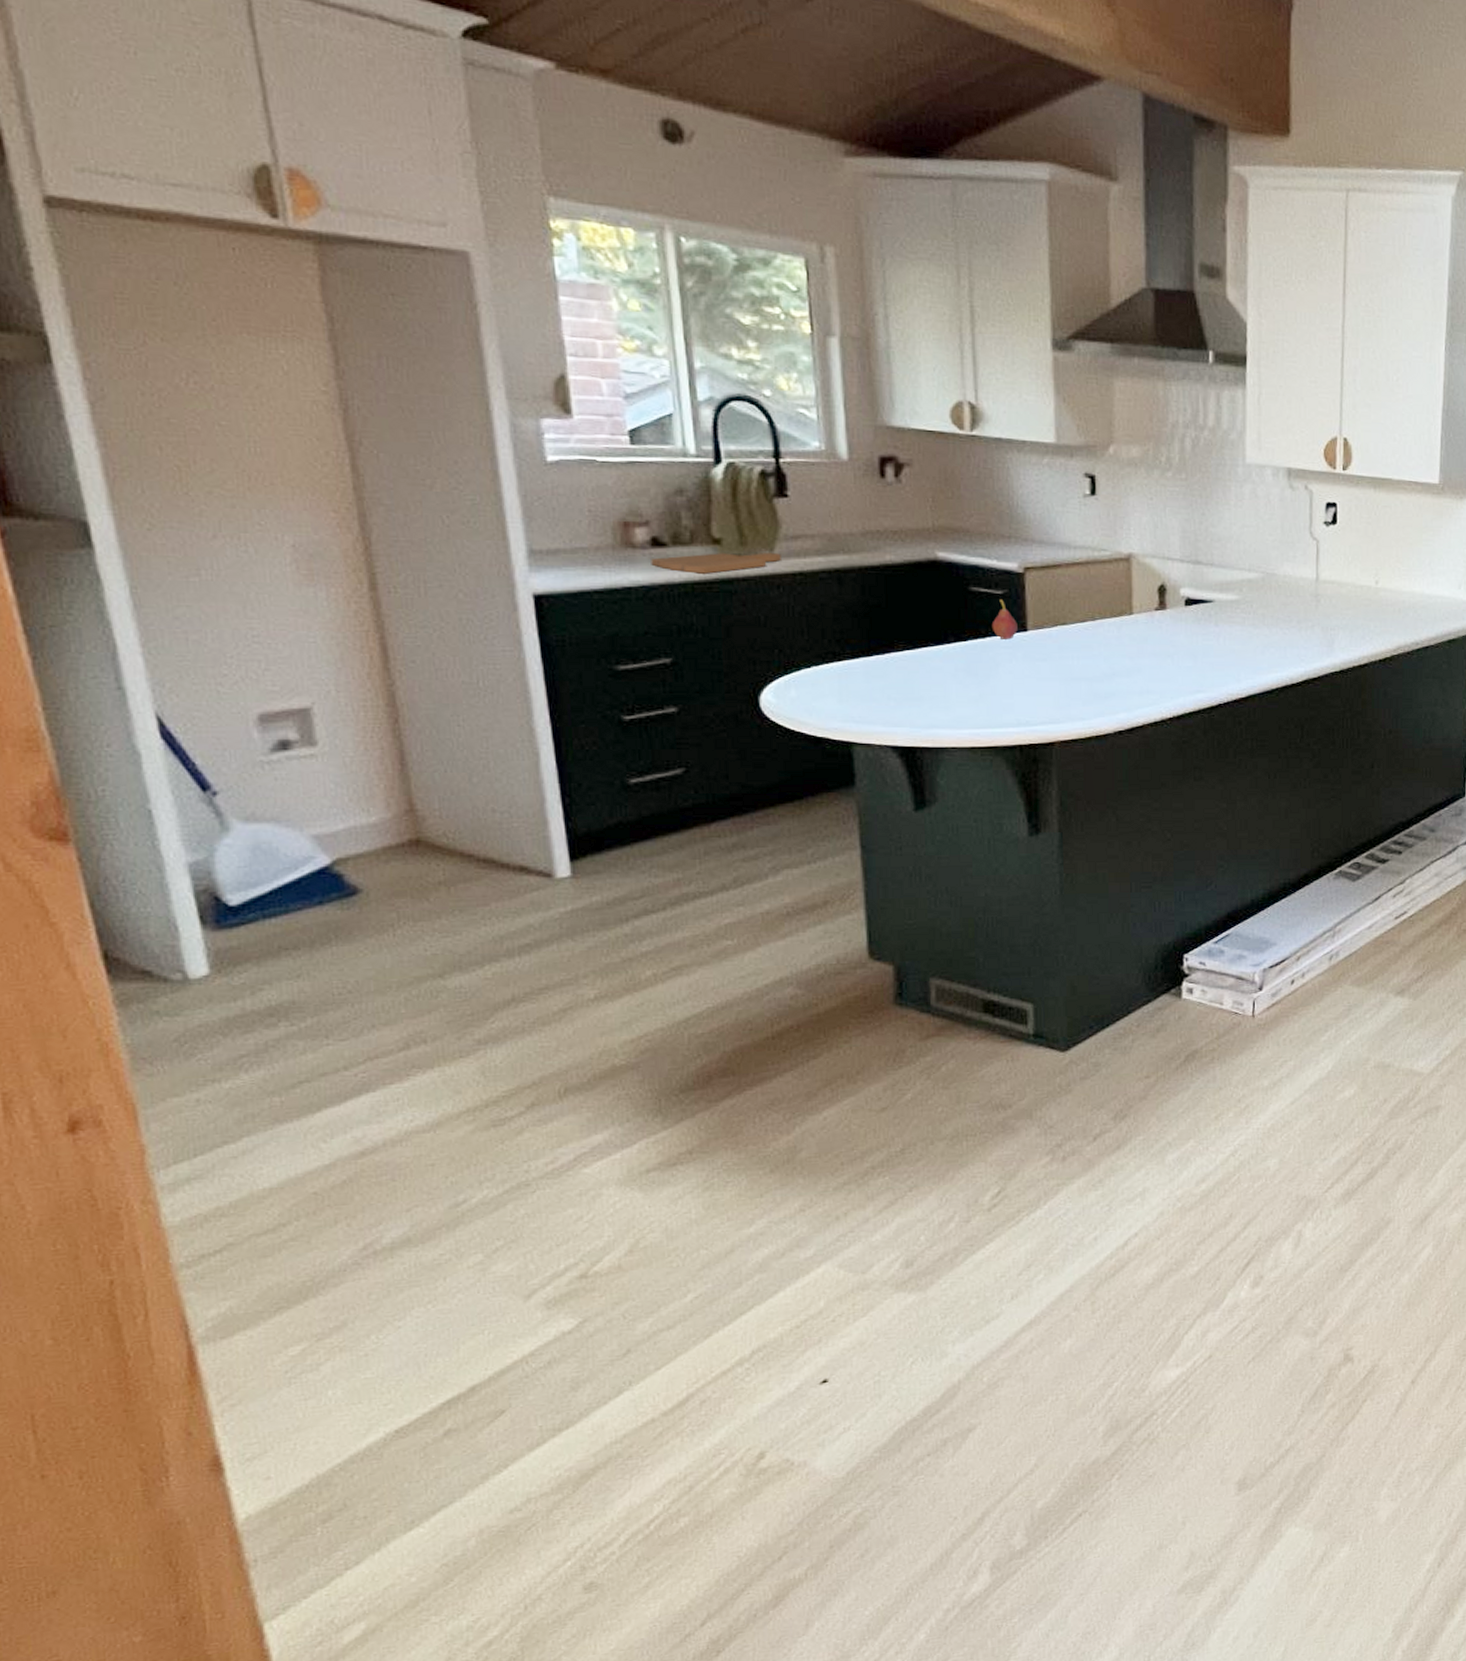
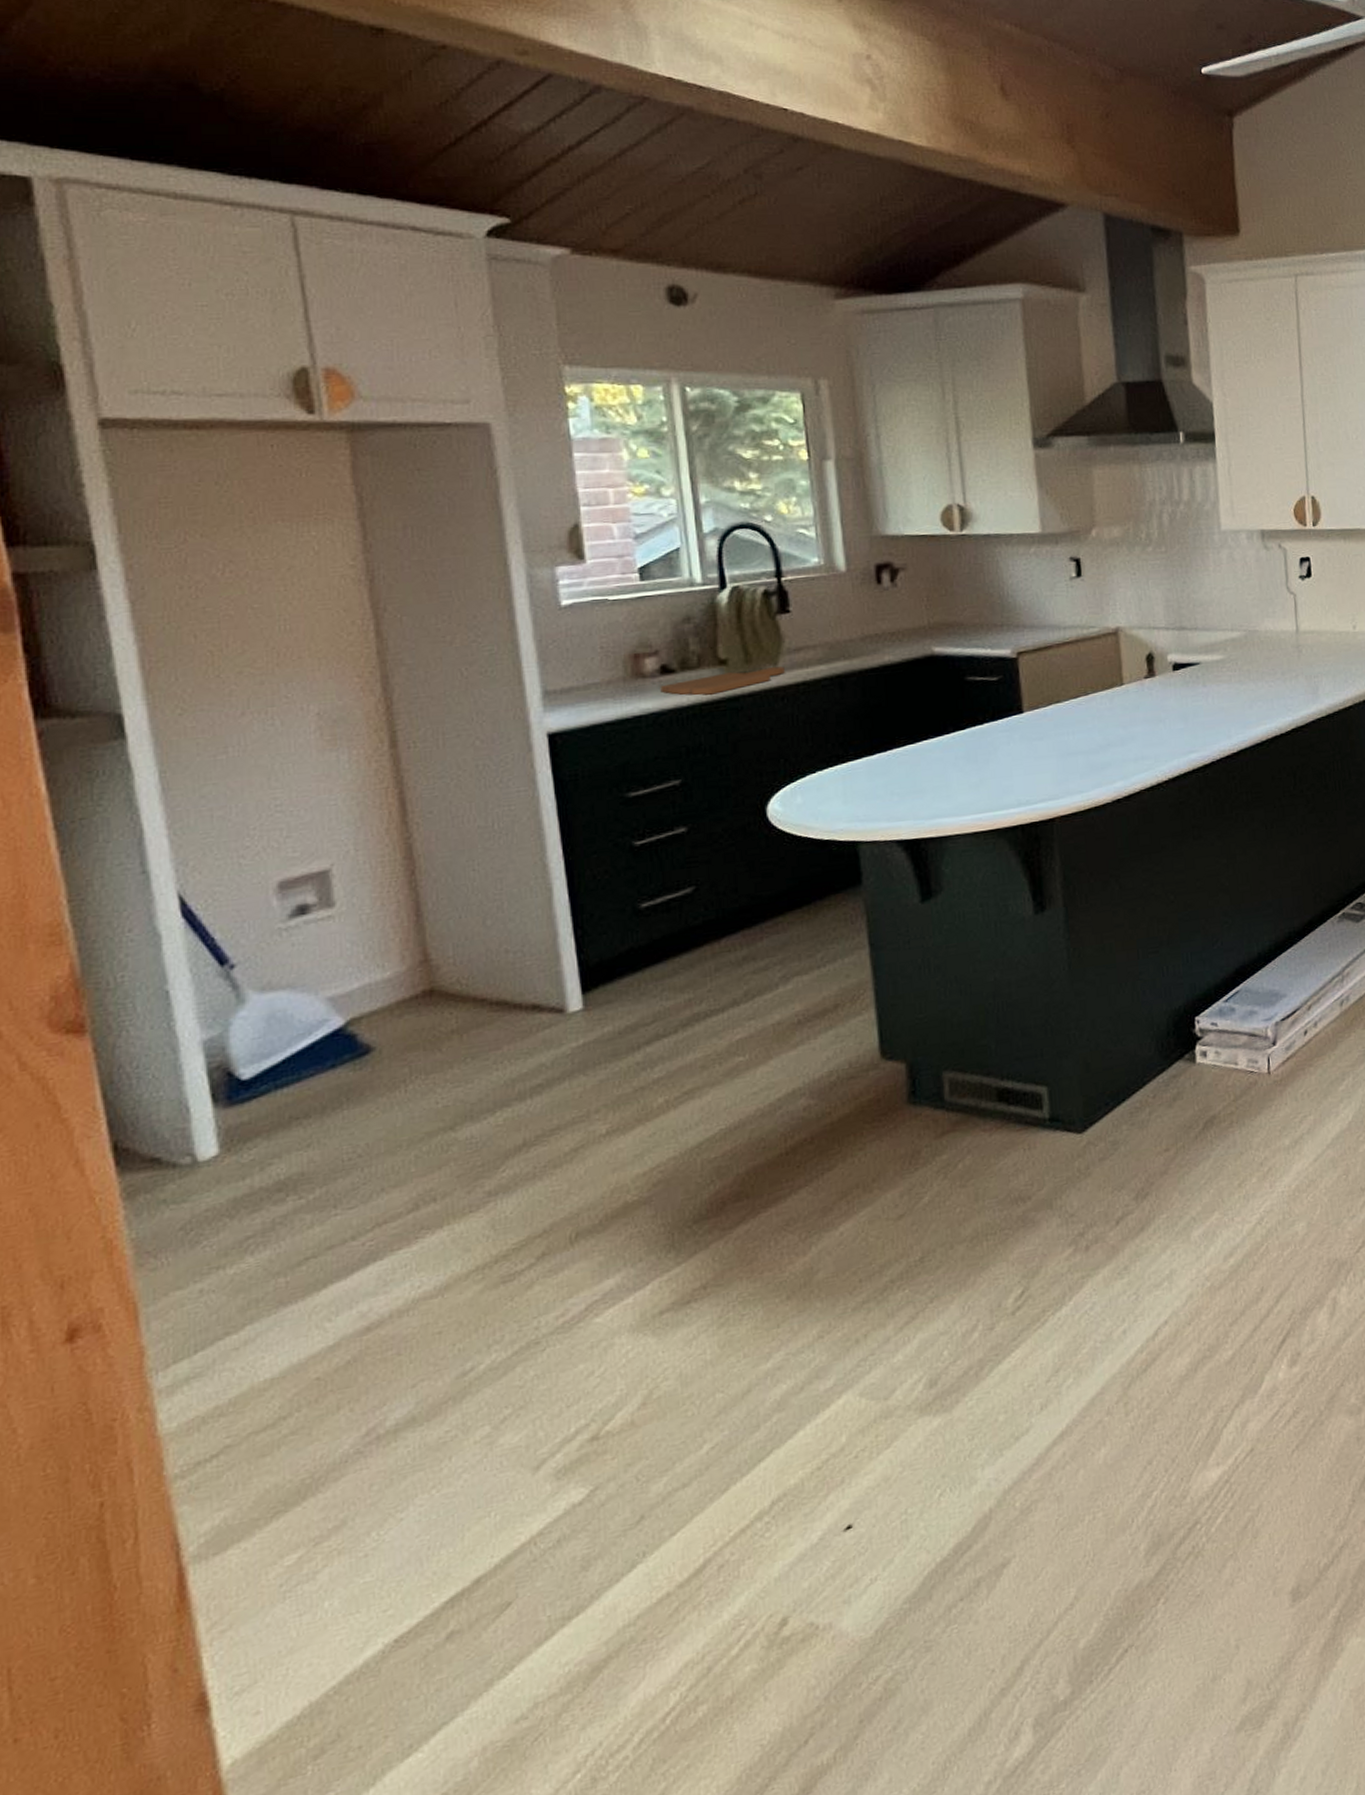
fruit: present [991,599,1018,640] -> none [988,685,1014,724]

